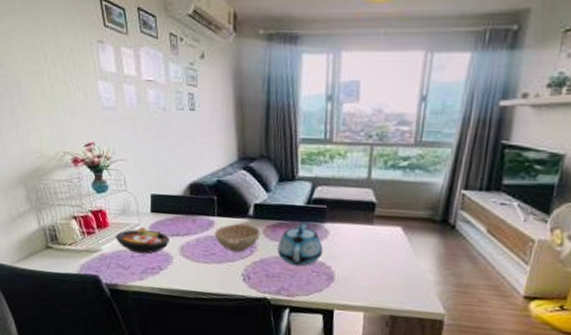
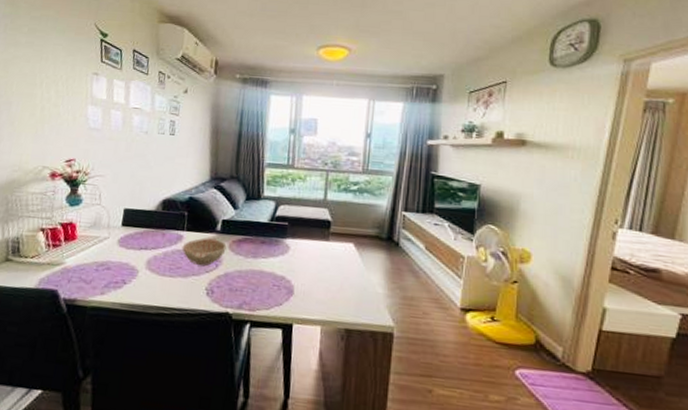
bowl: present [116,227,170,255] -> none [82,240,138,268]
teapot: present [277,220,323,267] -> none [241,235,284,281]

